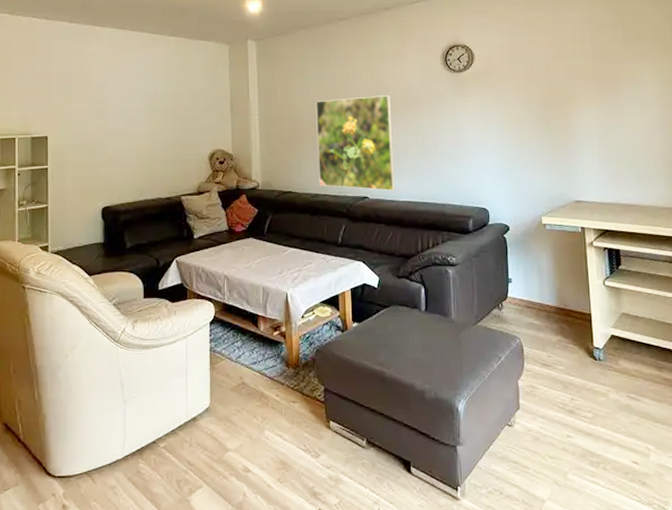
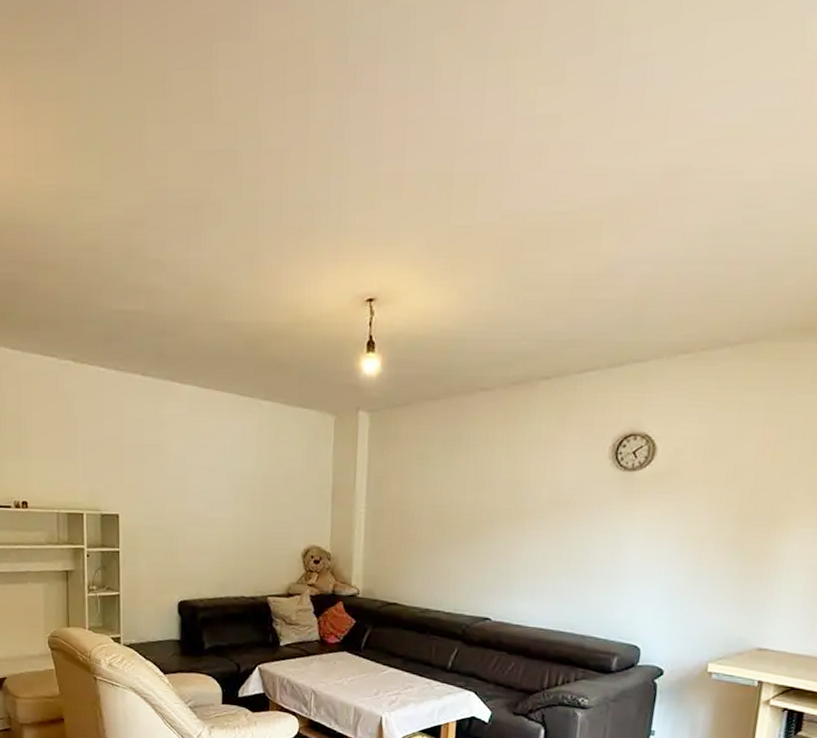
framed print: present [316,95,395,191] -> none [432,494,535,614]

